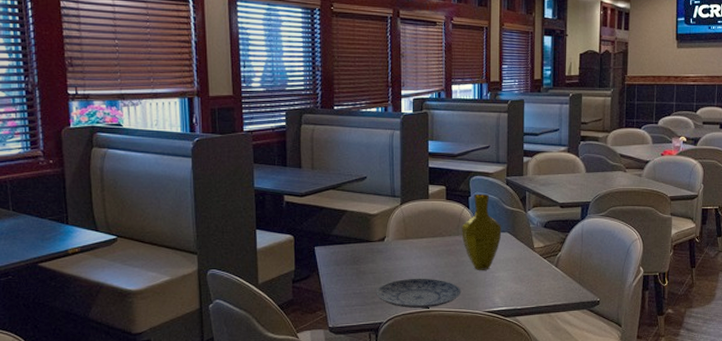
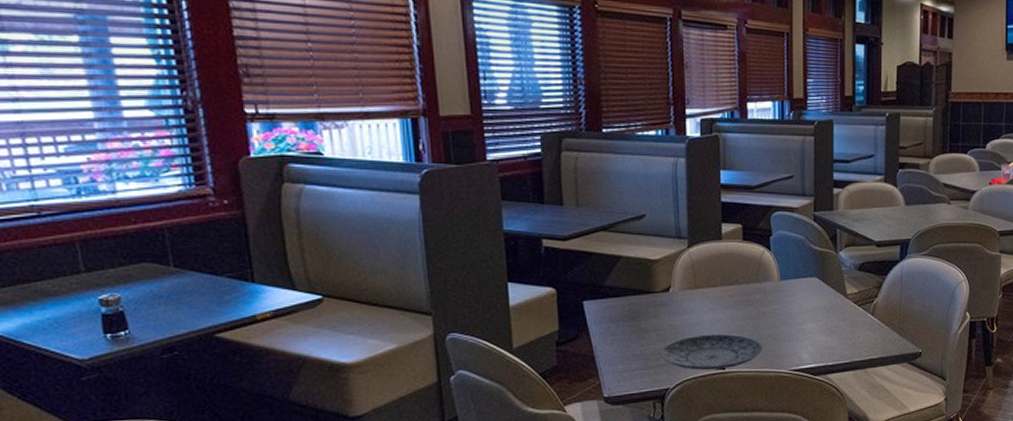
vase: present [461,193,502,270] -> none [761,232,809,323]

